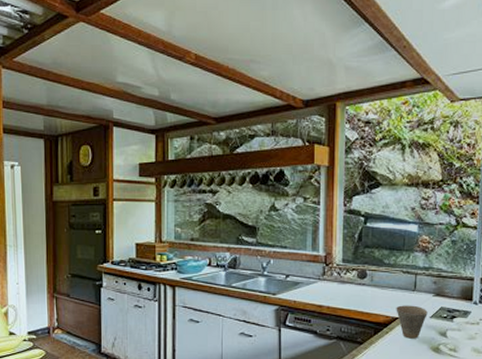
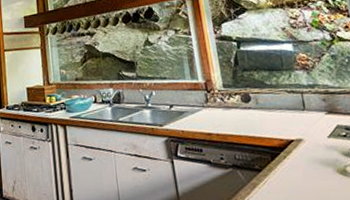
cup: present [396,305,428,339] -> none [288,125,325,162]

